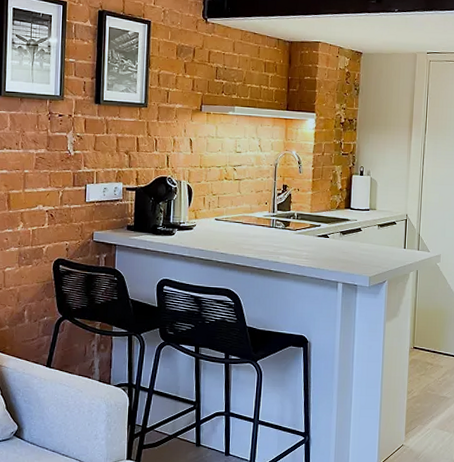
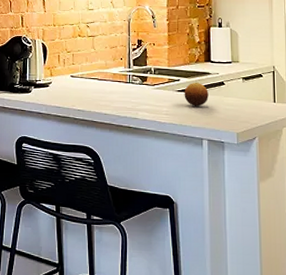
fruit: none [323,227,346,251] -> present [184,82,209,107]

